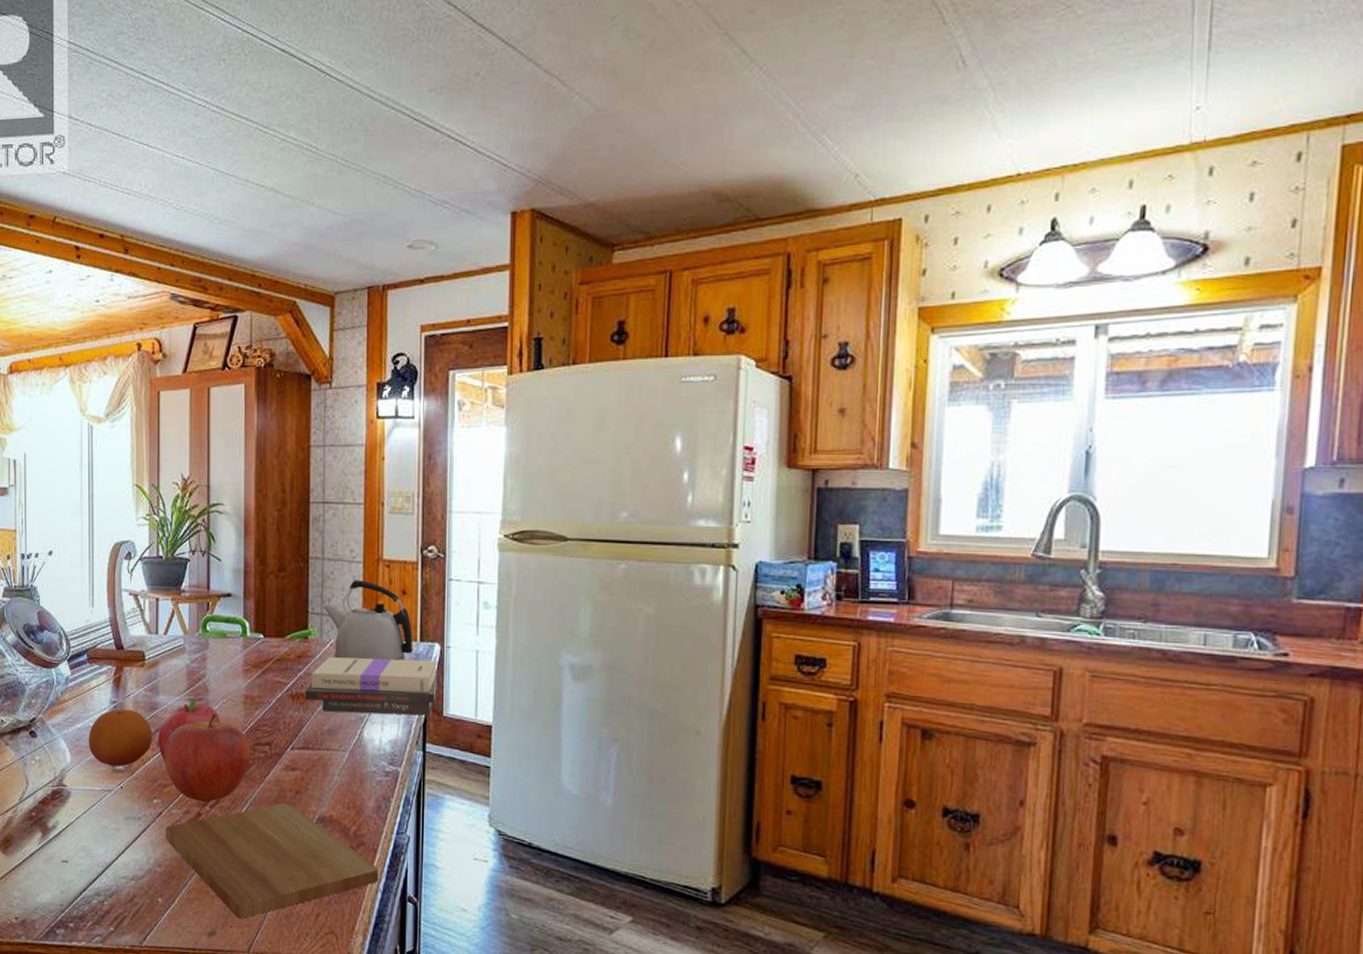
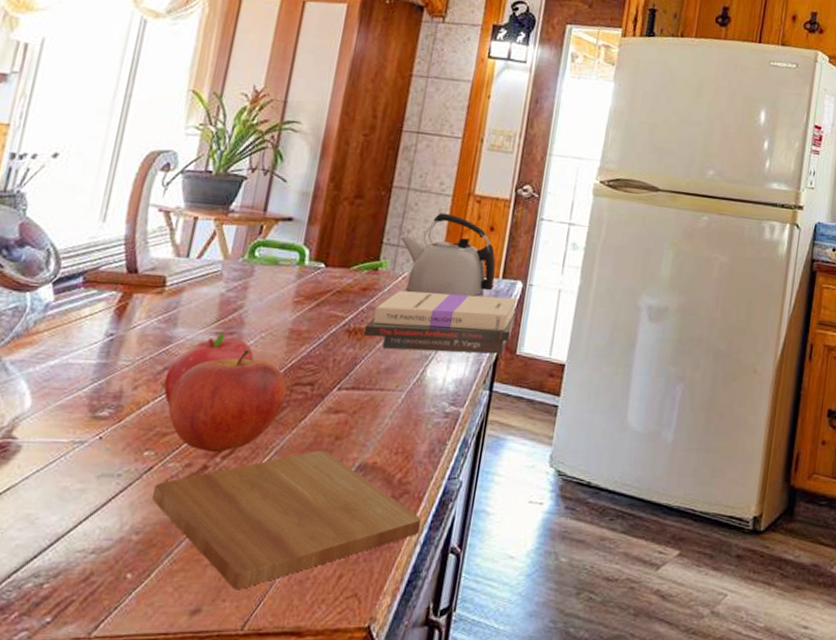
fruit: present [88,709,153,766] -> none [61,342,160,412]

